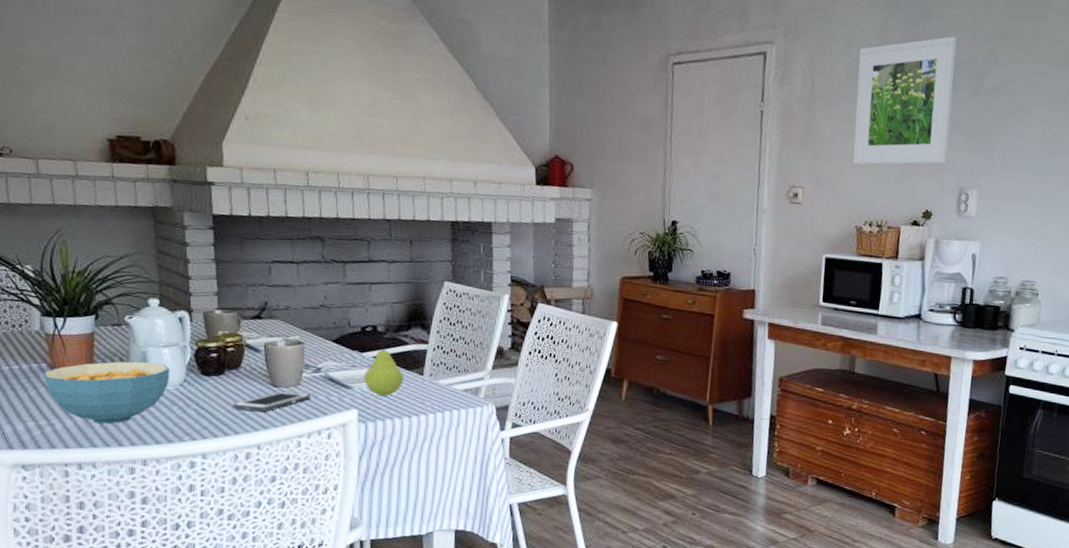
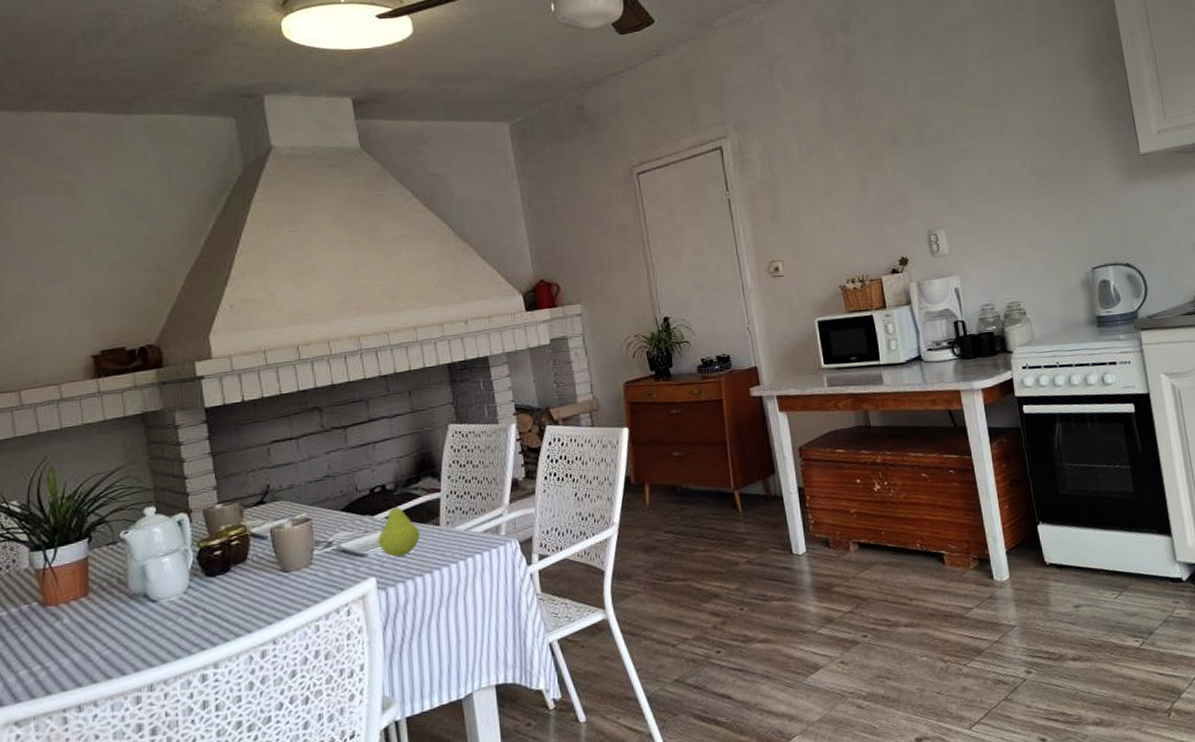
cereal bowl: present [43,361,170,424] -> none [35,575,172,656]
cell phone: present [232,391,312,412] -> none [242,571,325,606]
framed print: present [852,36,957,165] -> none [807,99,910,230]

